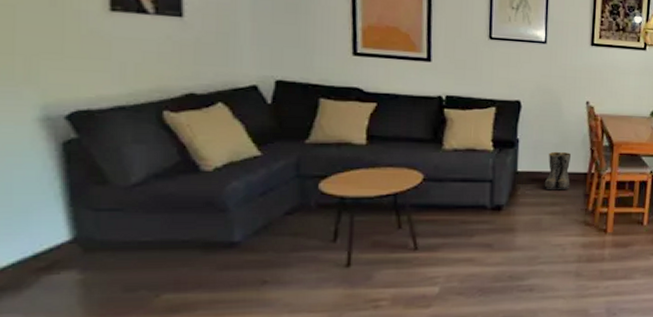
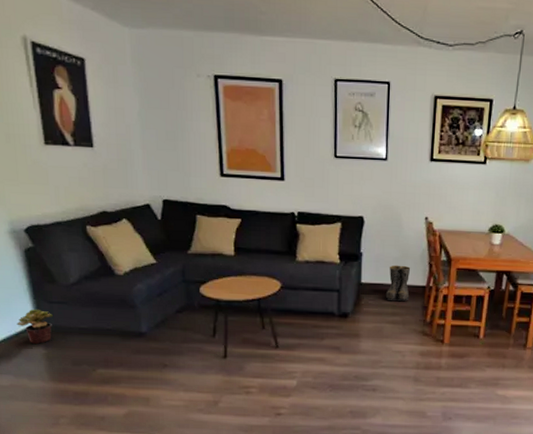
potted plant: none [37,219,98,267] -> present [16,309,53,344]

